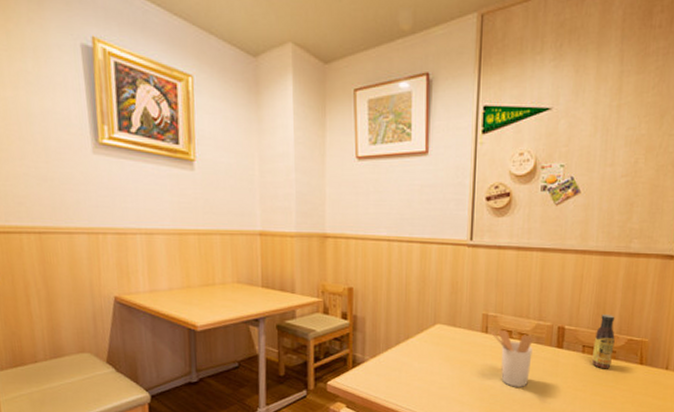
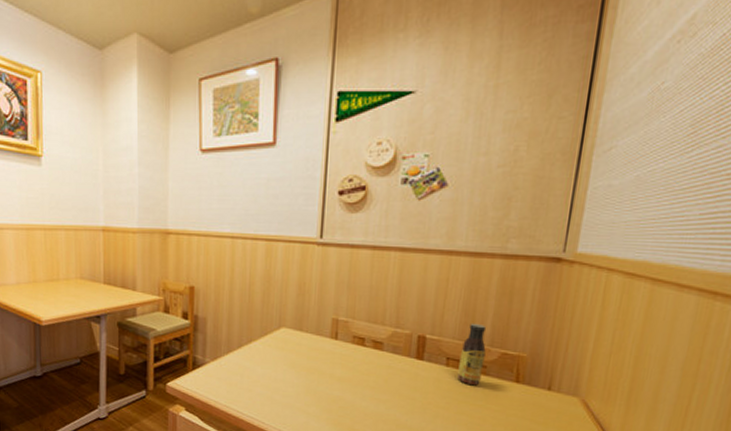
utensil holder: present [491,330,533,387] -> none [341,337,389,401]

